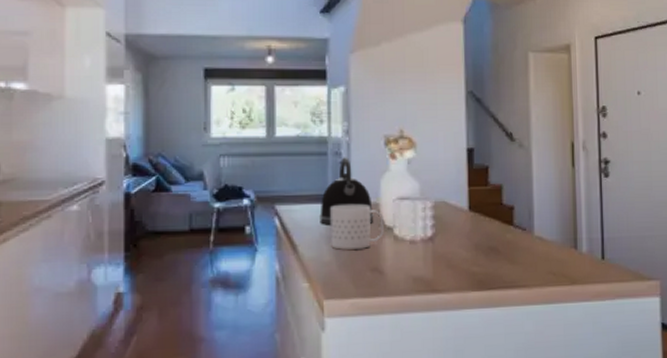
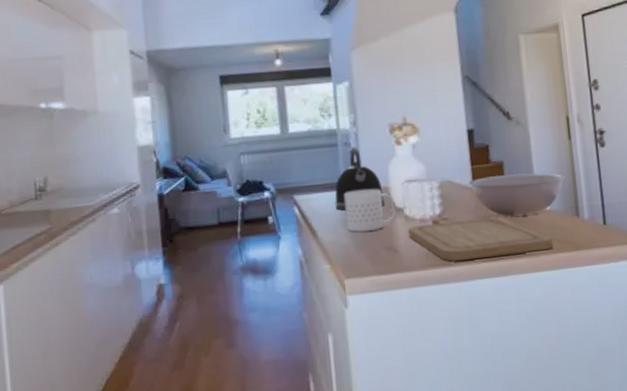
chopping board: none [396,239,547,288] -> present [408,216,553,262]
bowl: none [464,199,567,244] -> present [468,173,566,217]

